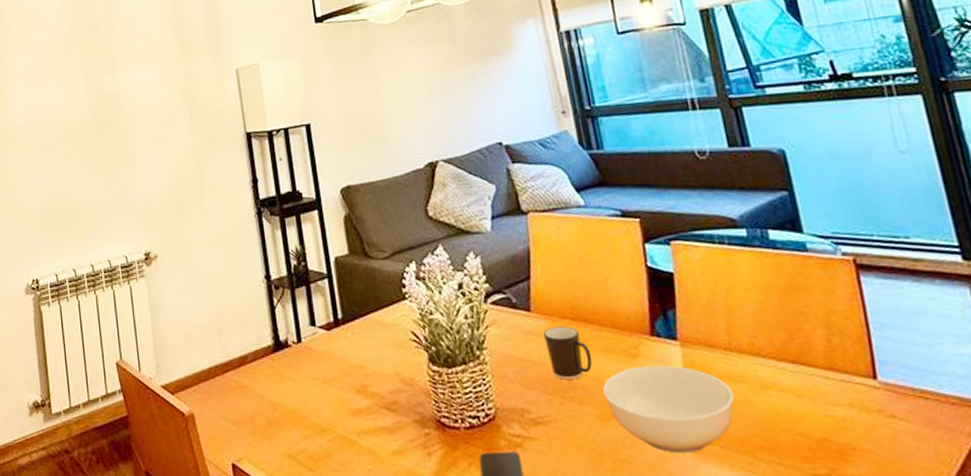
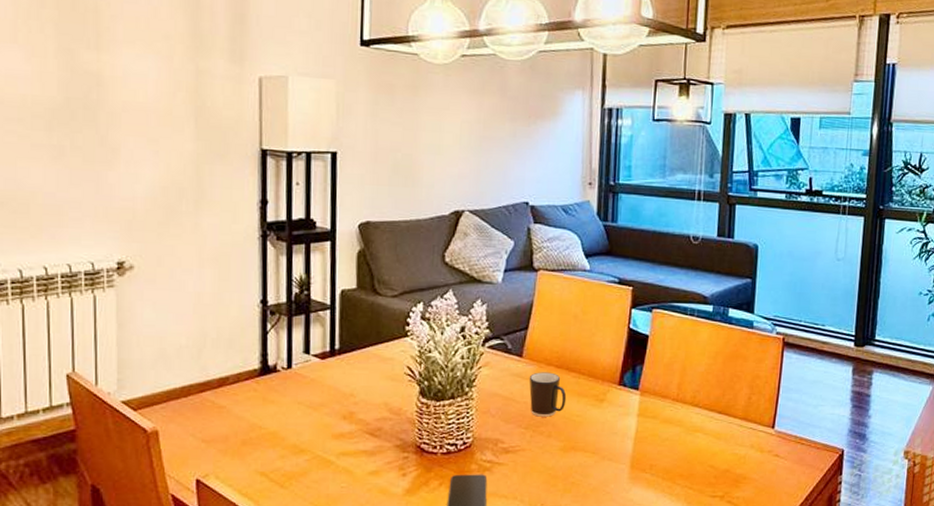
bowl: present [602,365,735,453] -> none [569,409,671,478]

